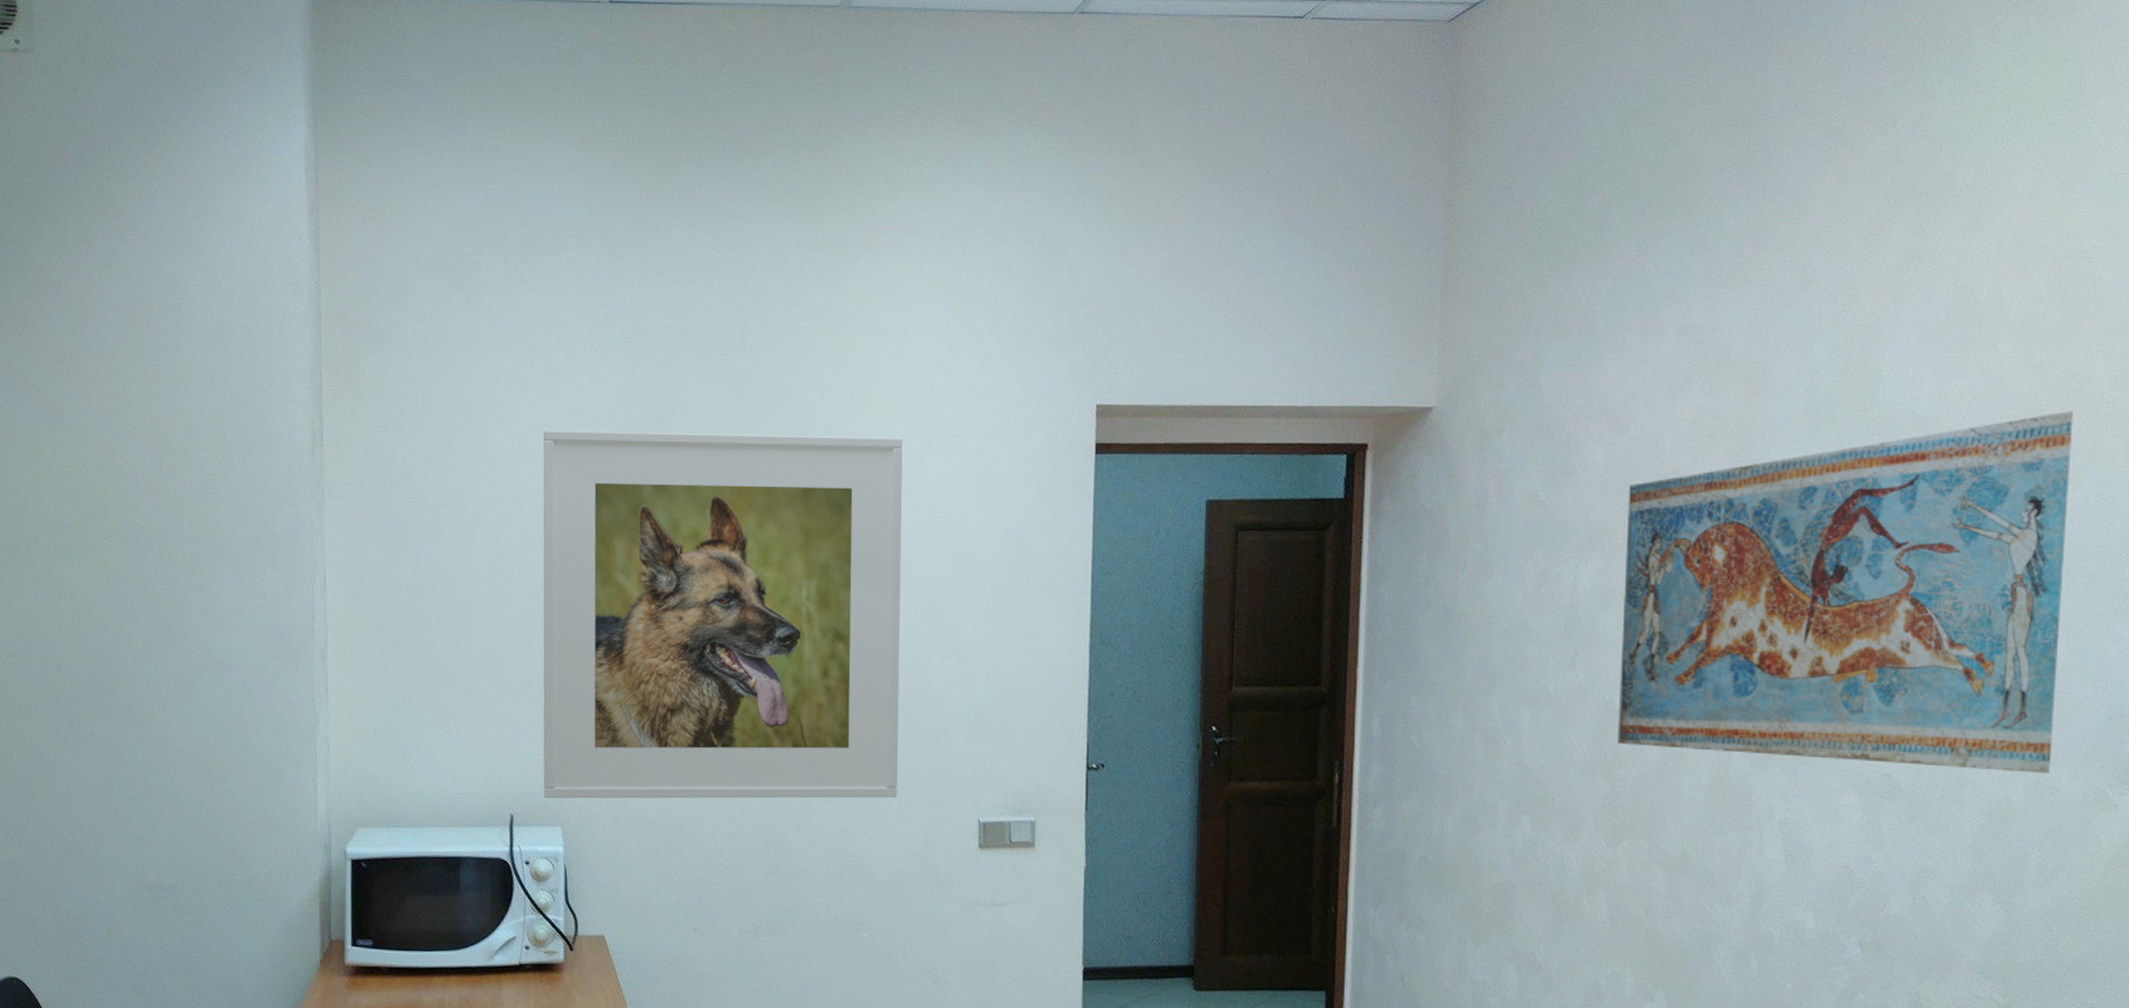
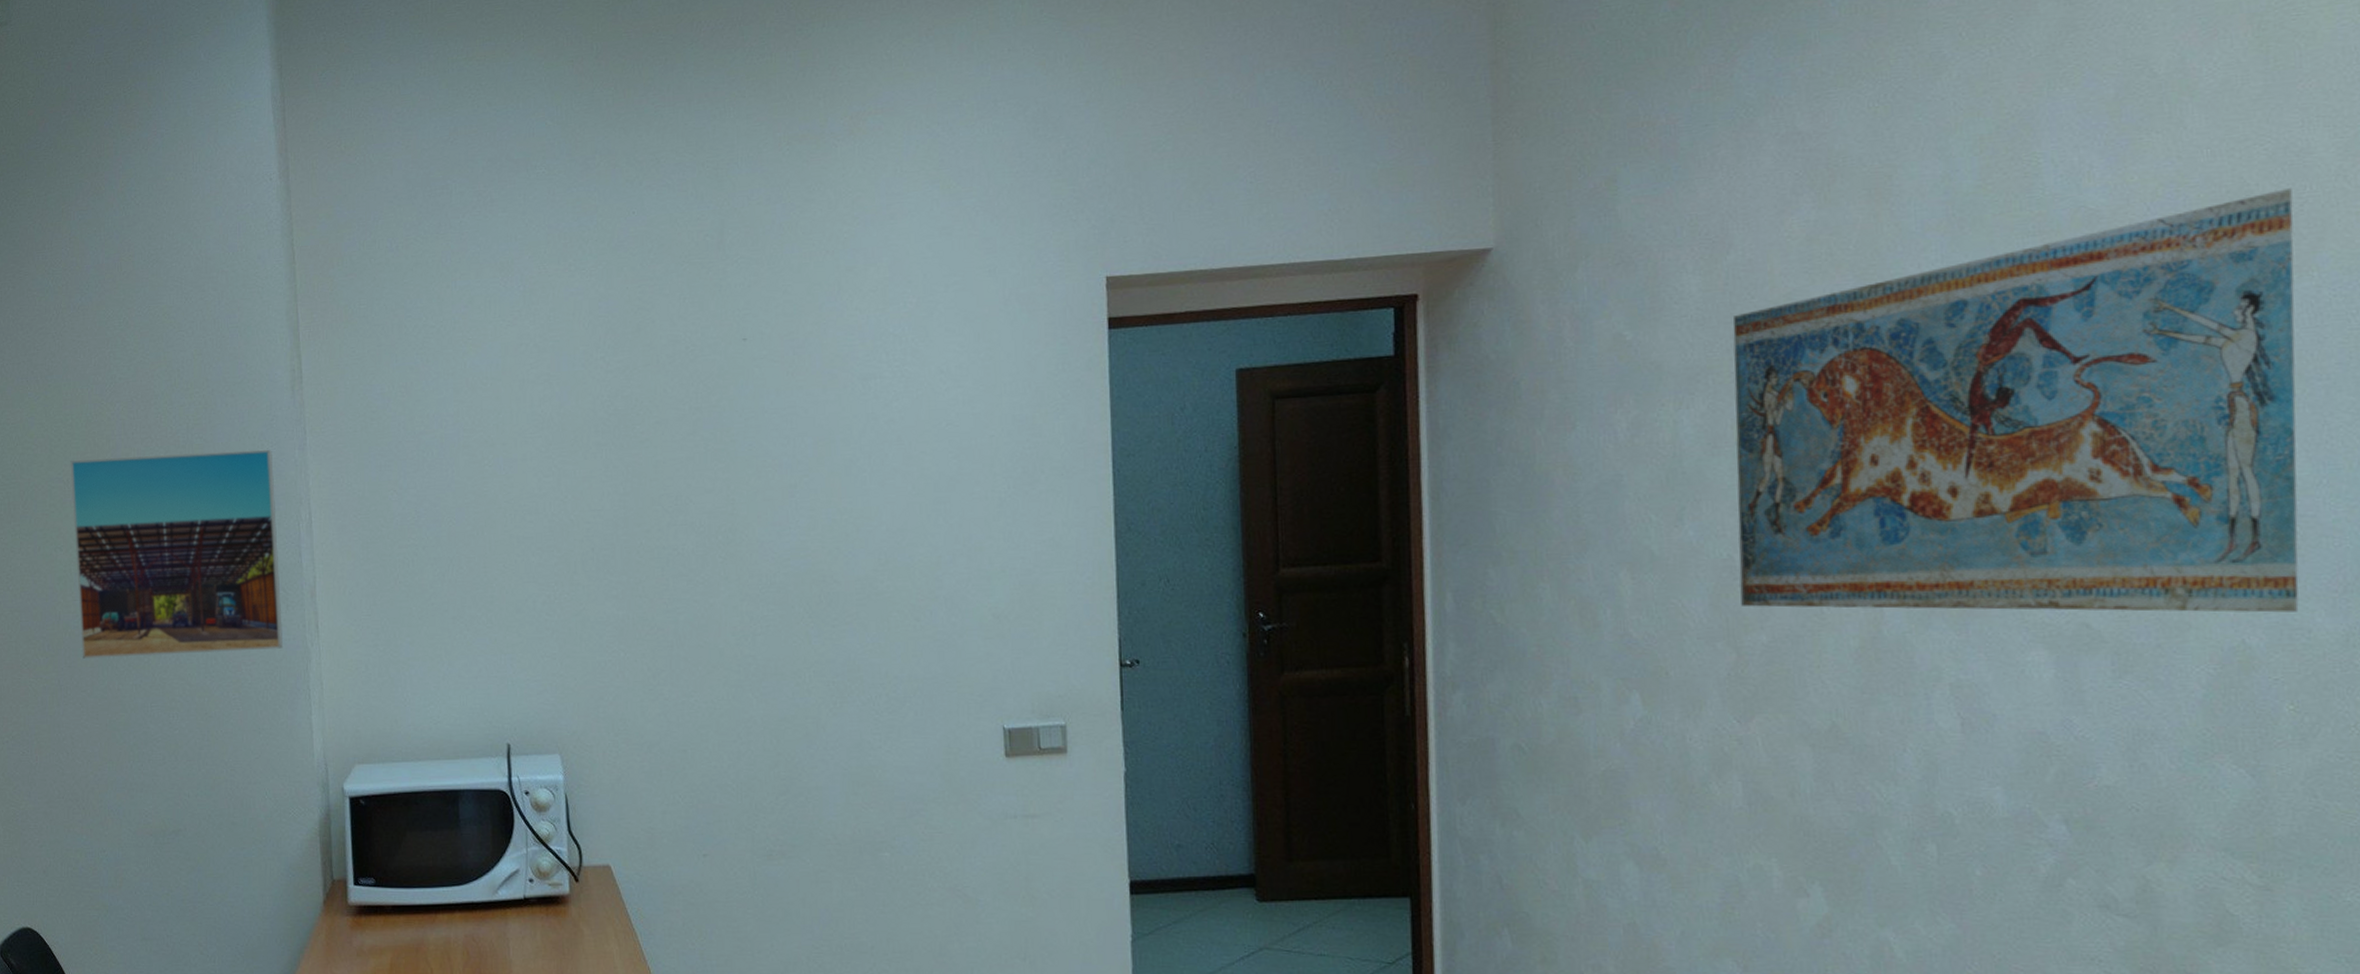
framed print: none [78,507,292,711] -> present [70,450,284,660]
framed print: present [543,430,903,799] -> none [520,328,913,726]

